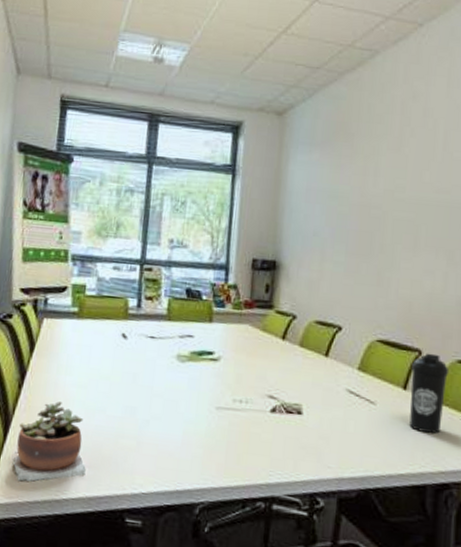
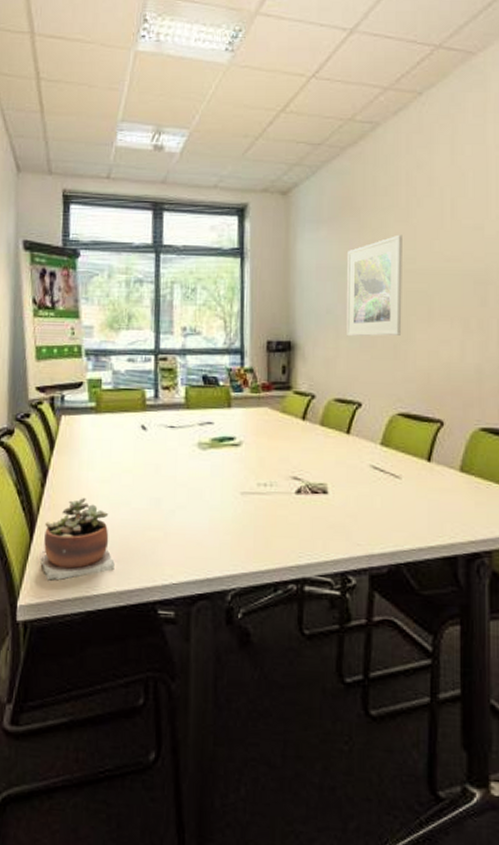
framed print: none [332,162,394,263] -> present [347,234,402,337]
water bottle: present [409,353,448,434] -> none [435,423,471,503]

